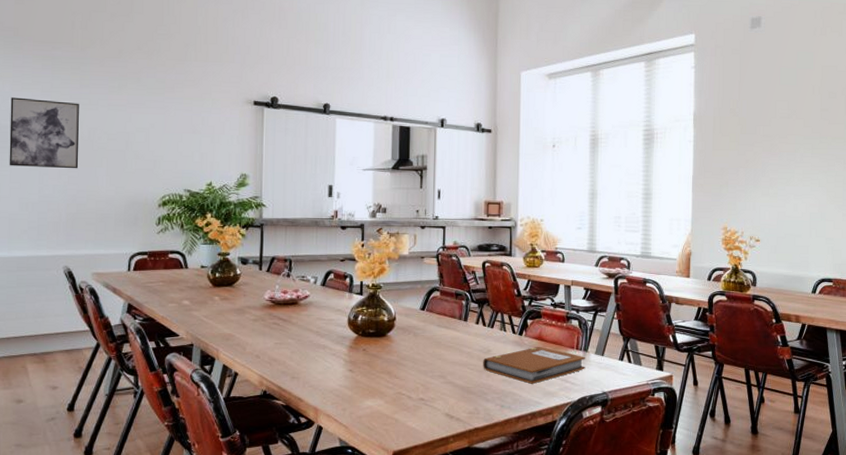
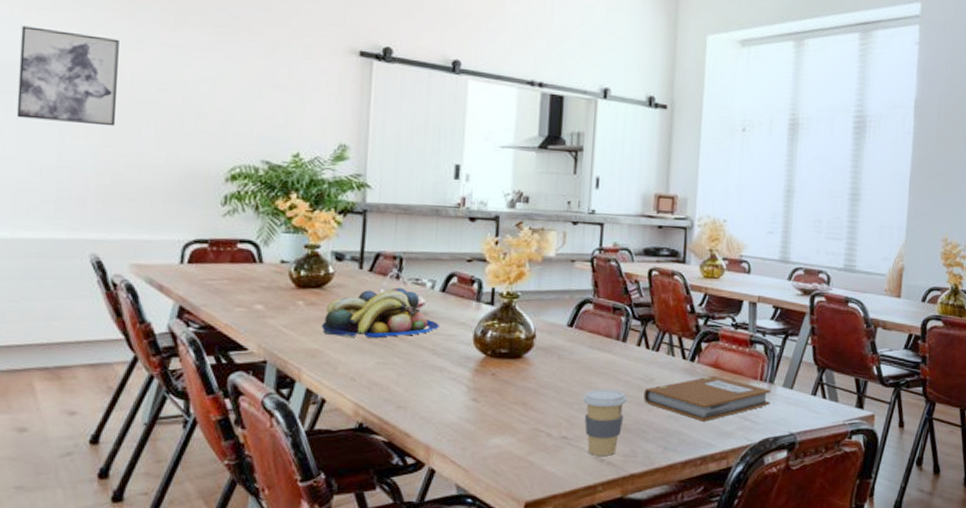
fruit bowl: none [233,283,321,324] -> present [321,287,439,338]
coffee cup: none [434,359,470,413] -> present [582,389,627,456]

